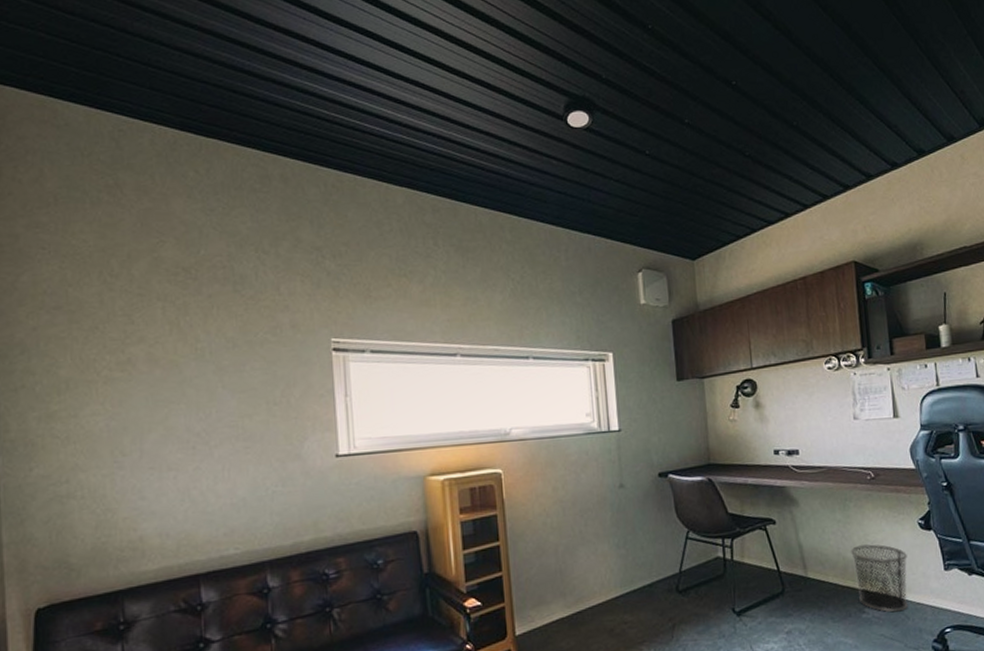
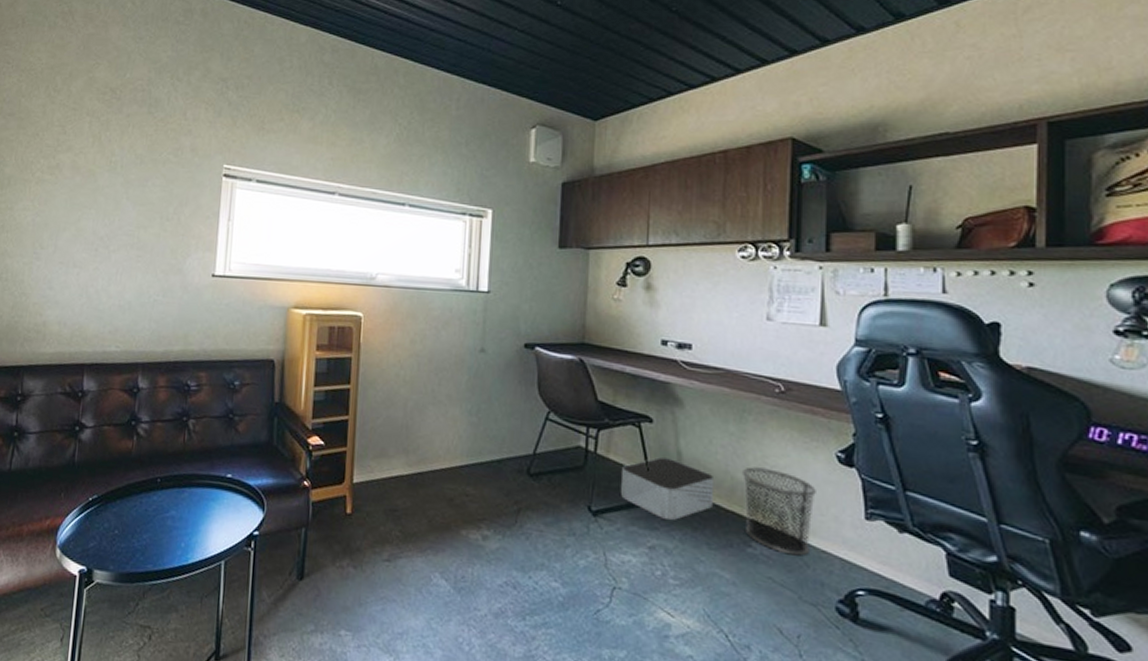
storage bin: none [756,552,833,606] -> present [621,457,715,521]

